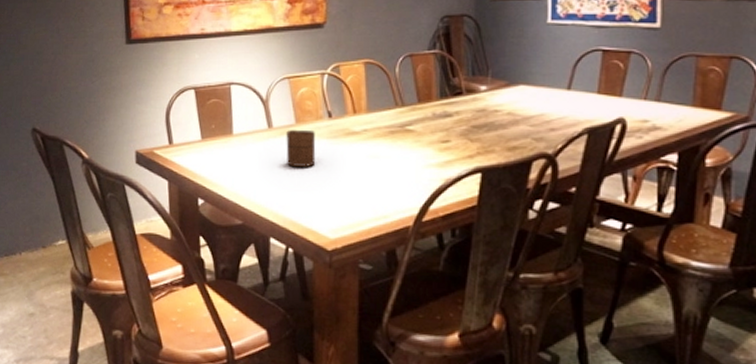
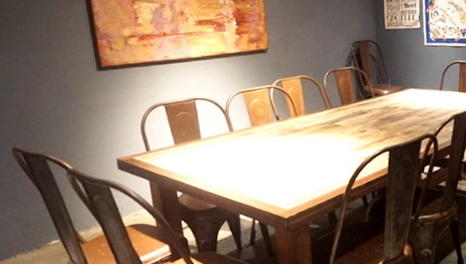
cup: present [286,130,316,167] -> none [245,131,270,159]

